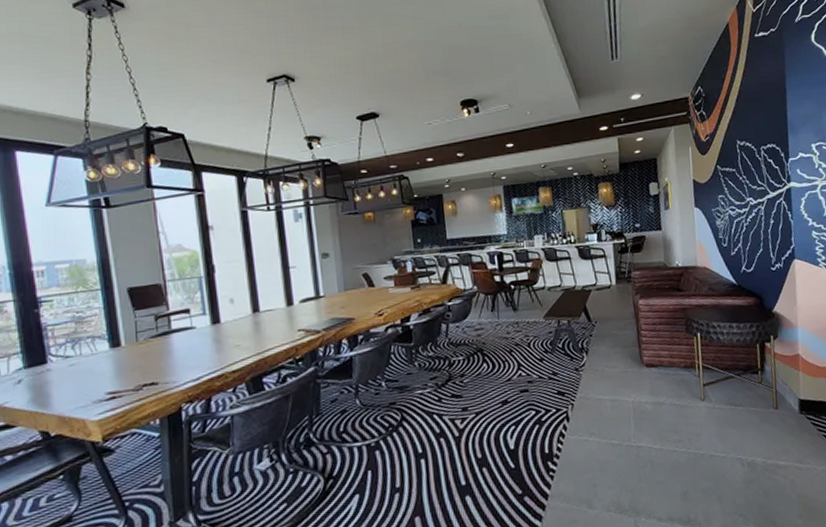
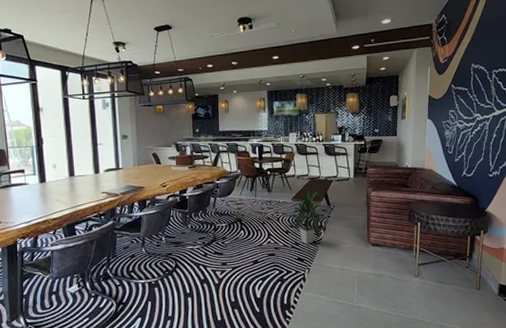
indoor plant: none [538,305,587,373] -> present [286,191,325,244]

